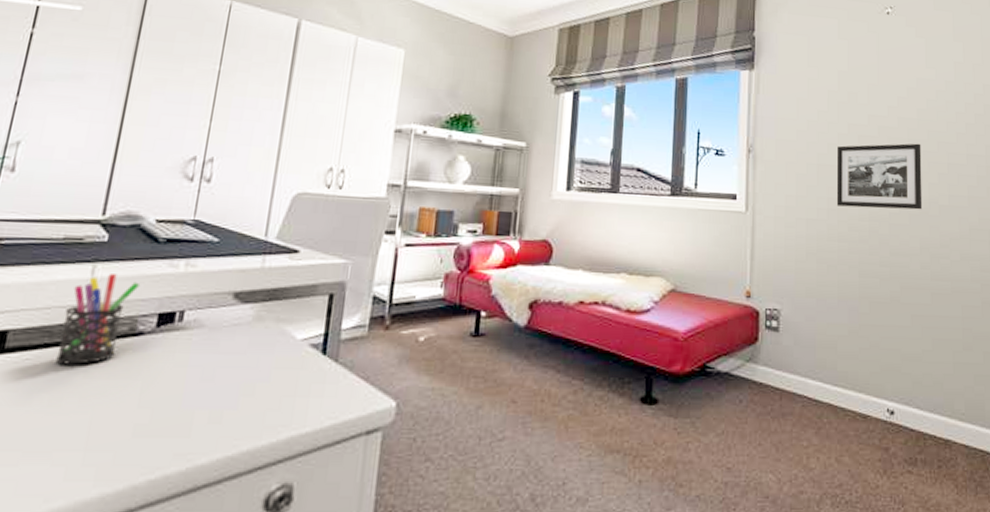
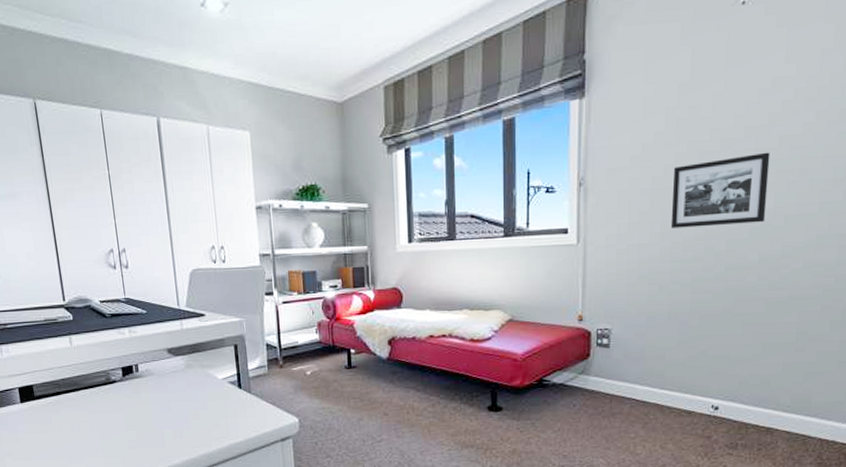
pen holder: present [55,274,141,365] -> none [62,342,104,405]

